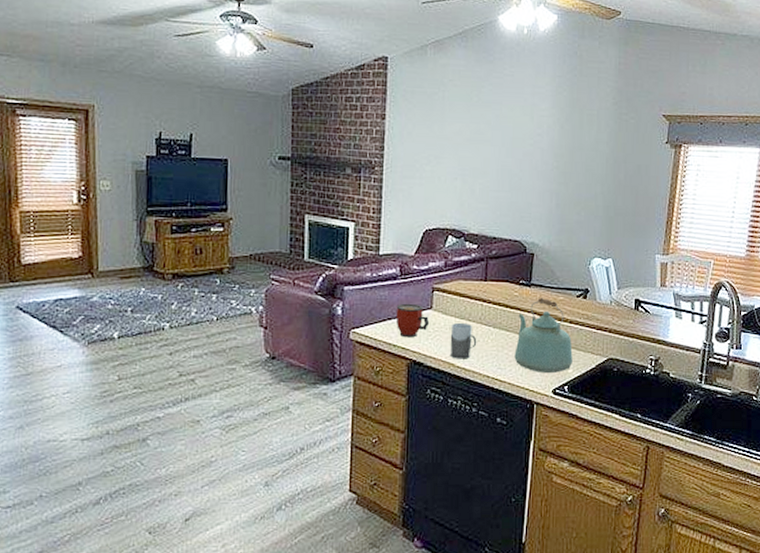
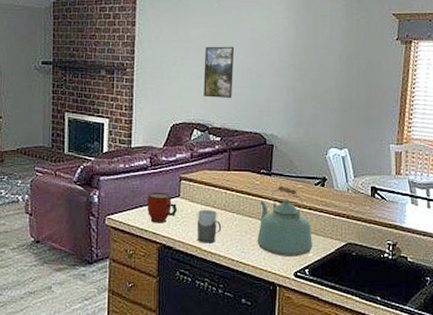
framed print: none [460,144,495,202] -> present [203,46,235,98]

